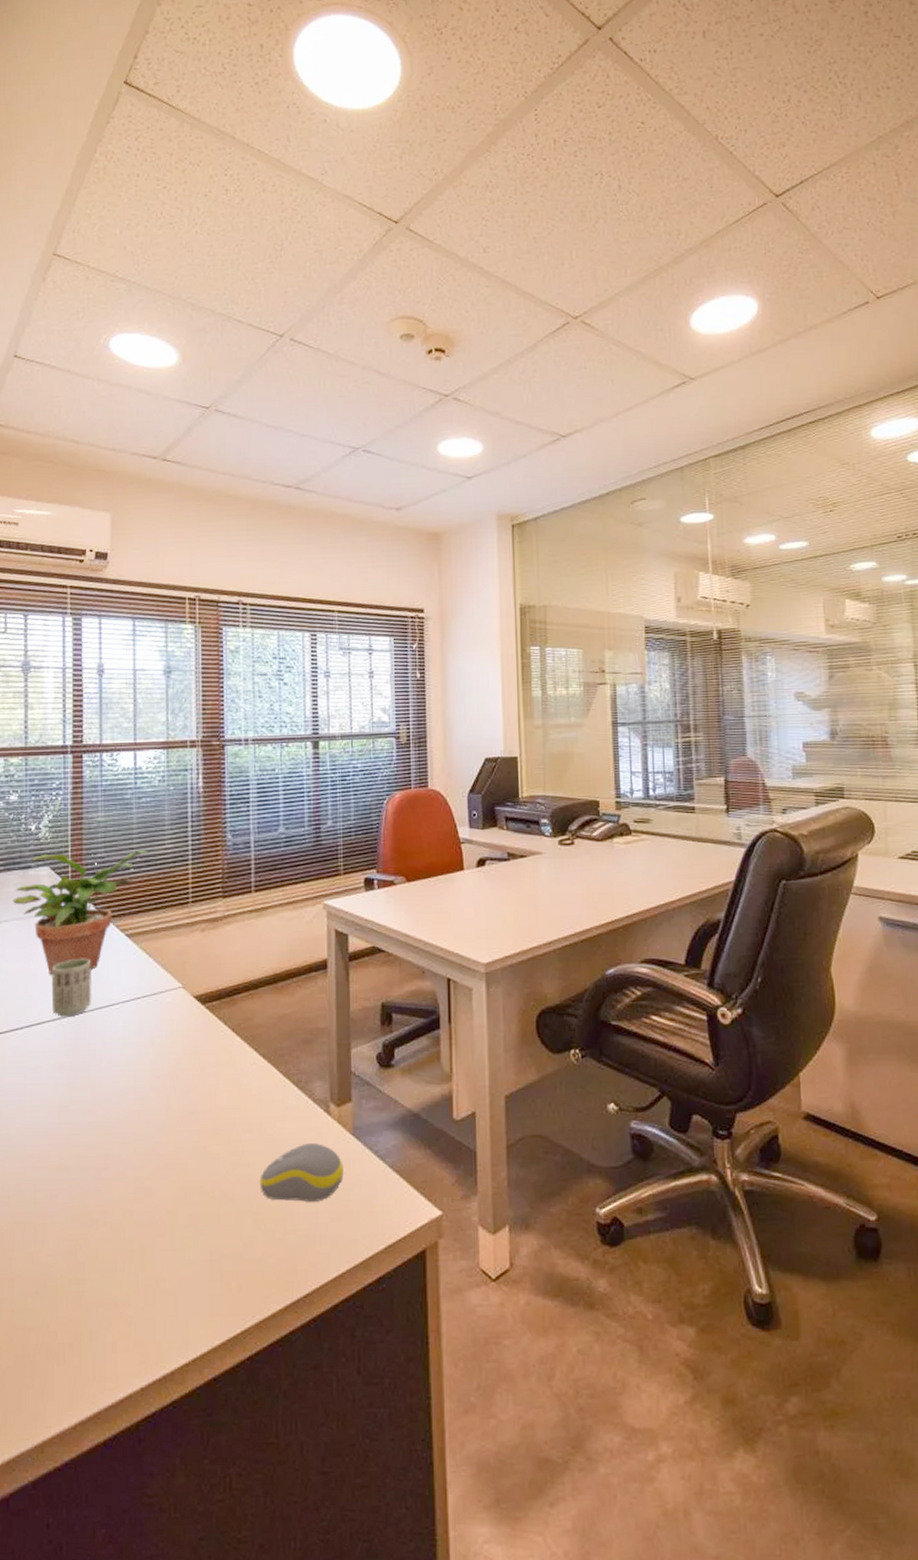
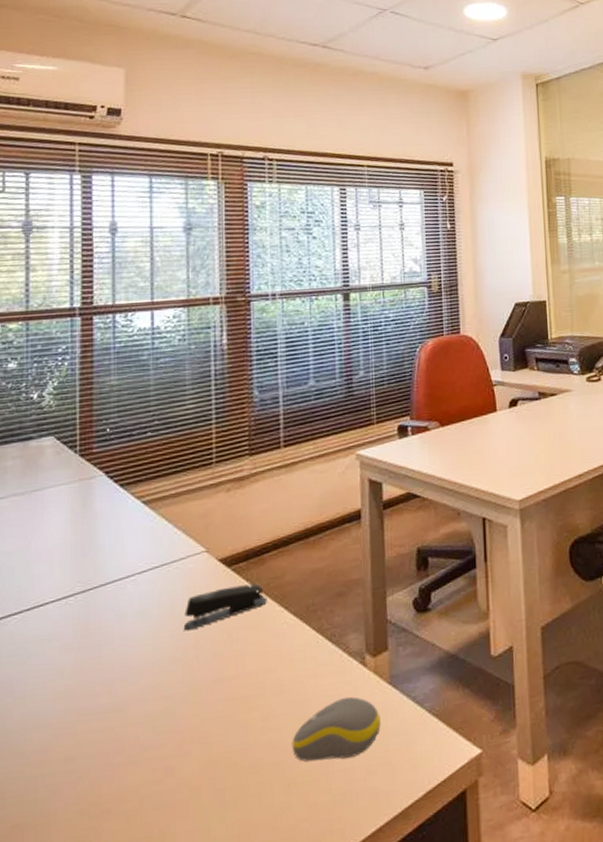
potted plant: present [12,850,149,975] -> none [10,412,169,552]
cup: present [51,958,91,1017] -> none [56,530,103,596]
stapler: none [162,1023,238,1062] -> present [183,584,267,631]

